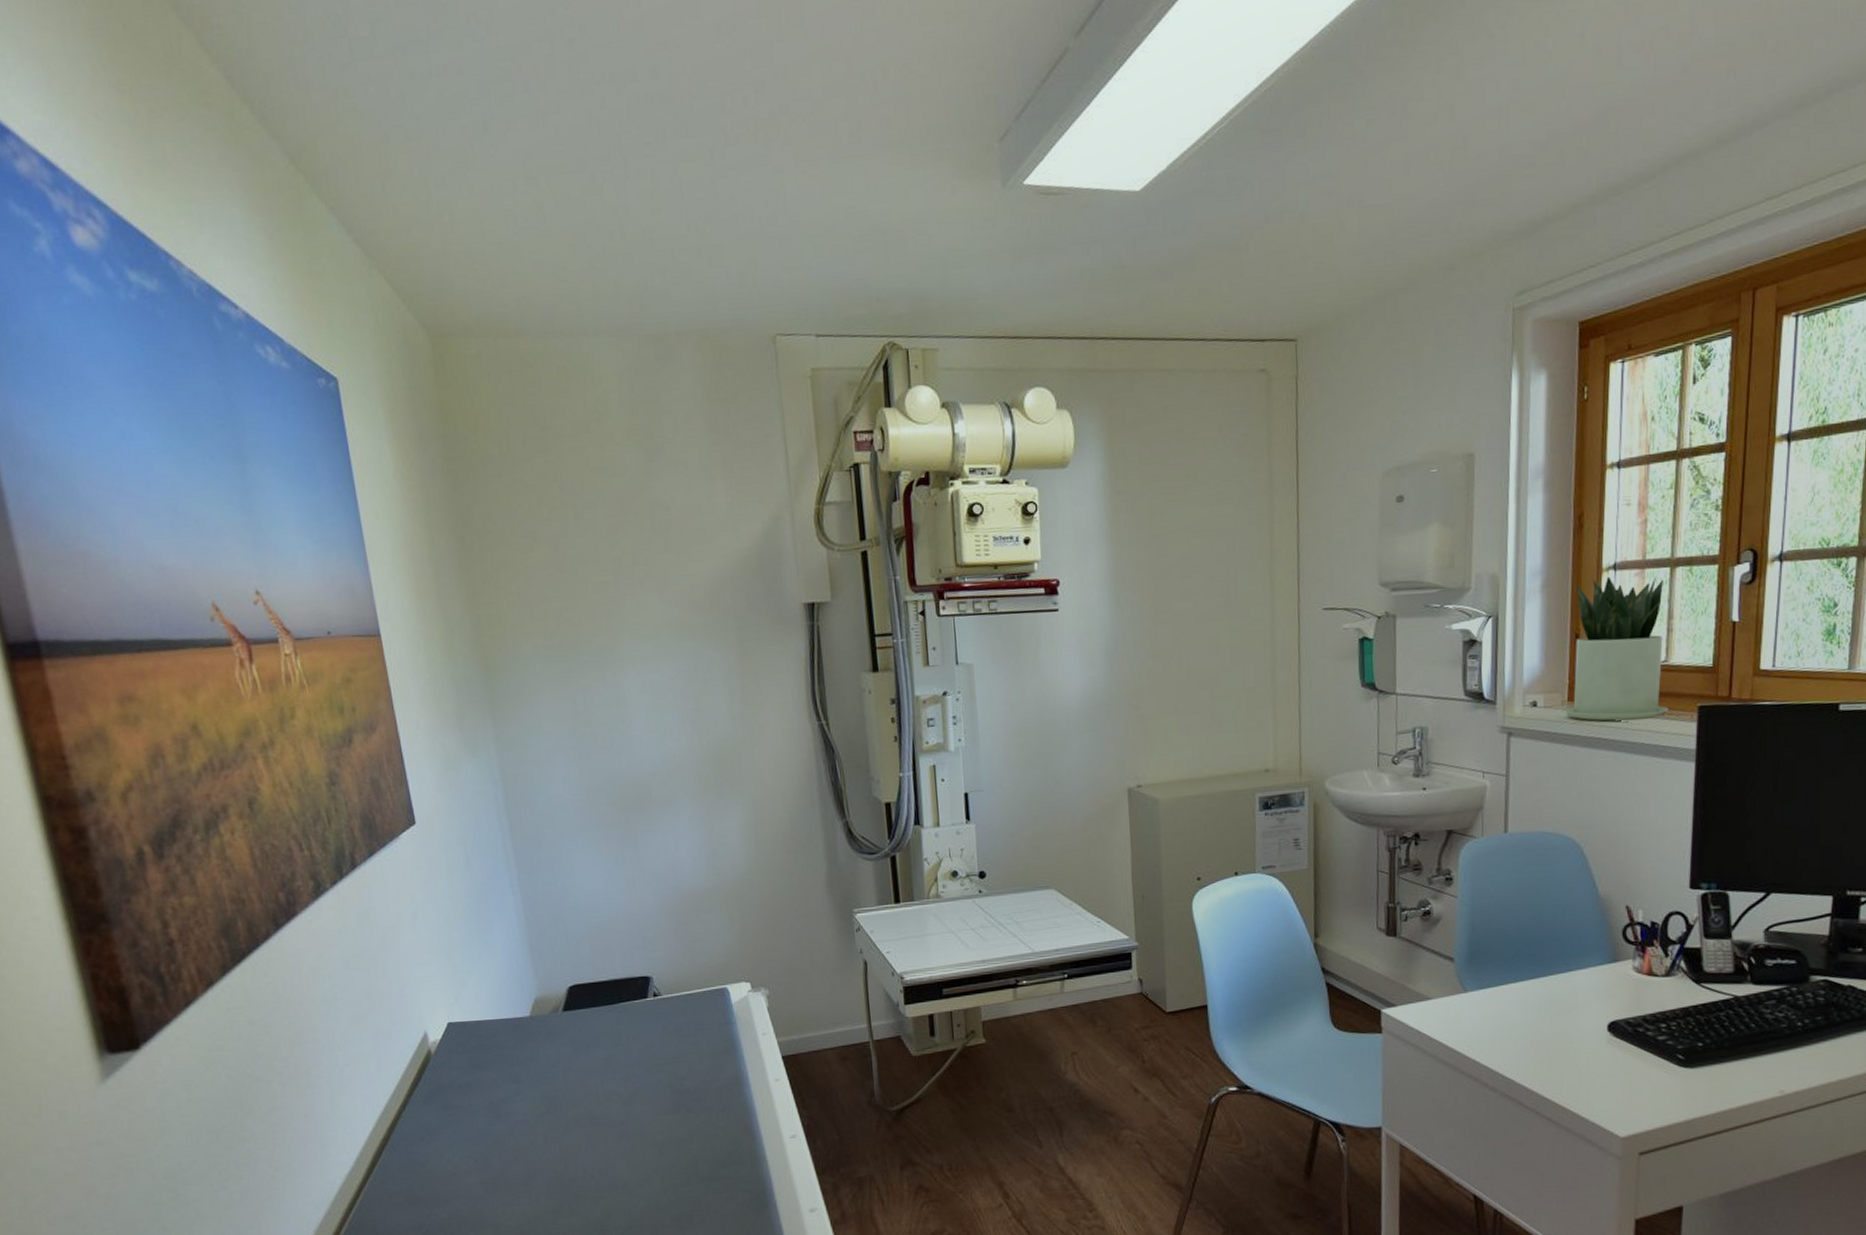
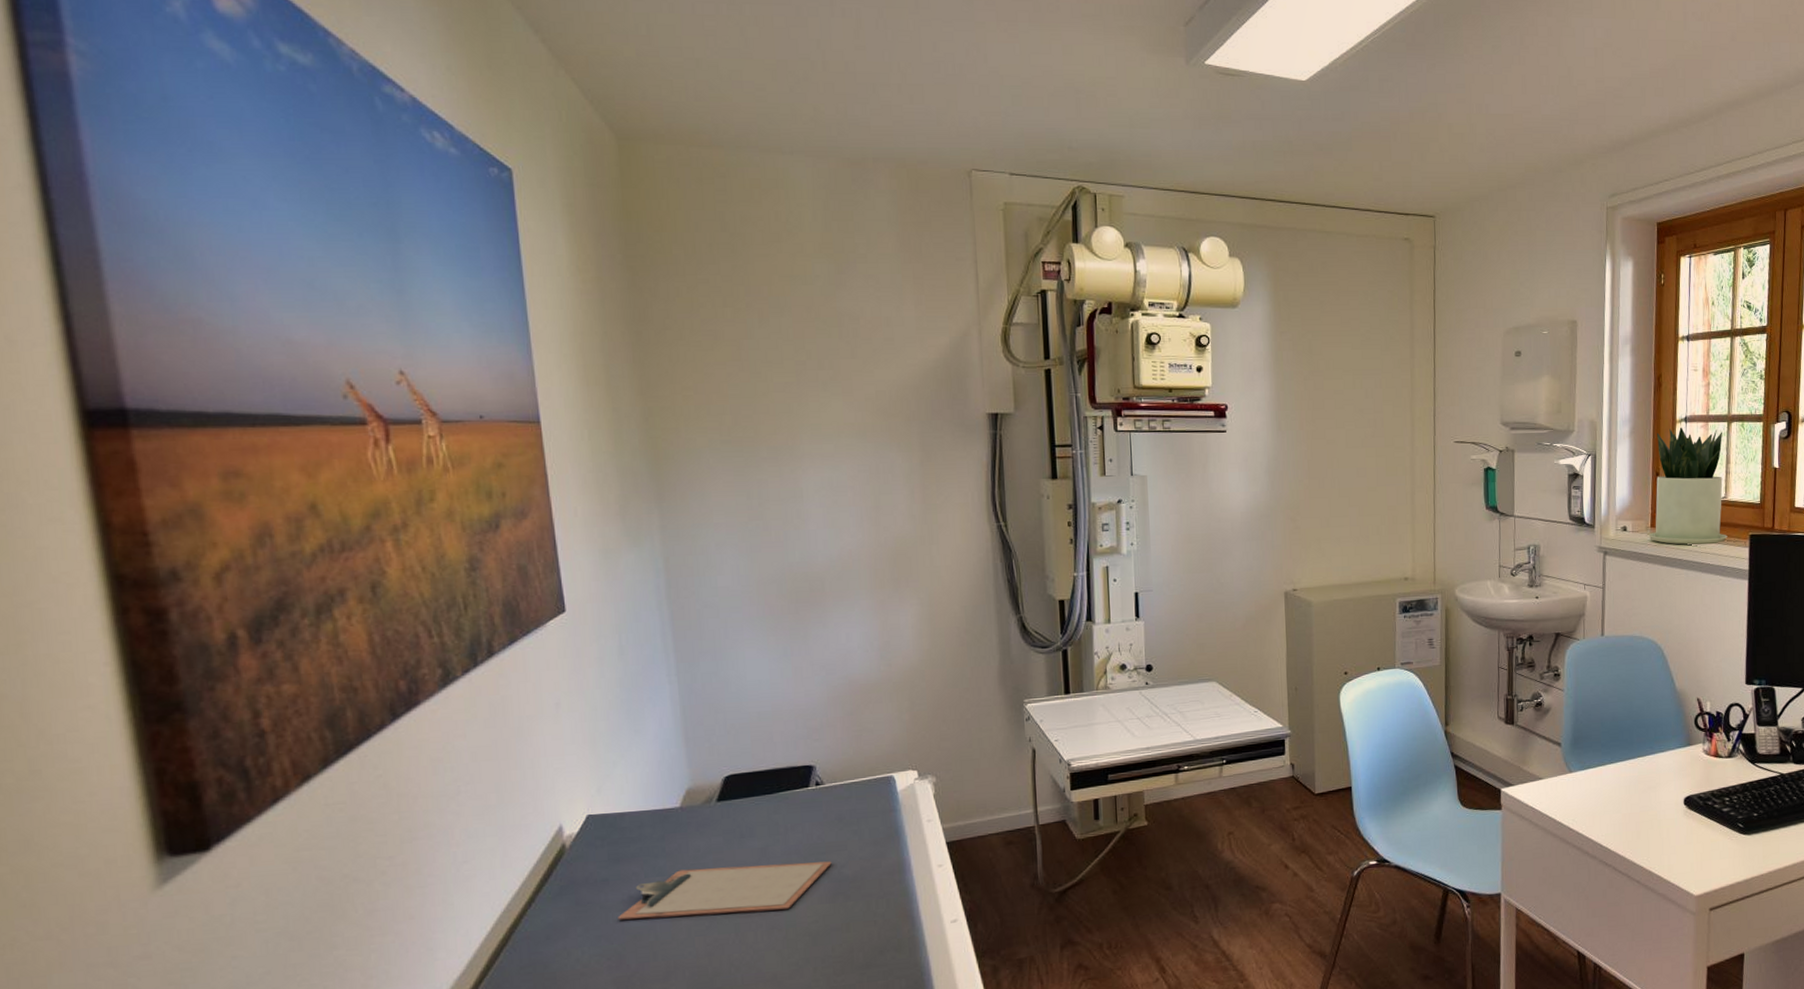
clipboard: none [481,1073,673,1125] -> present [618,861,832,920]

